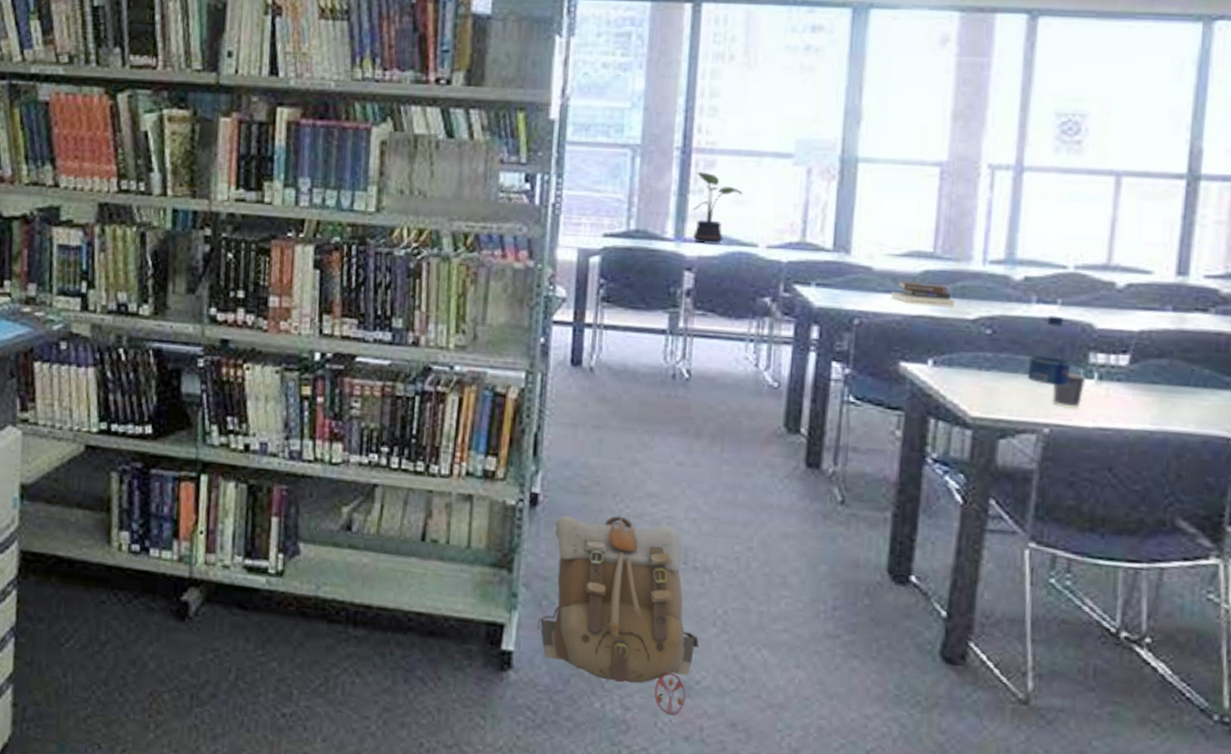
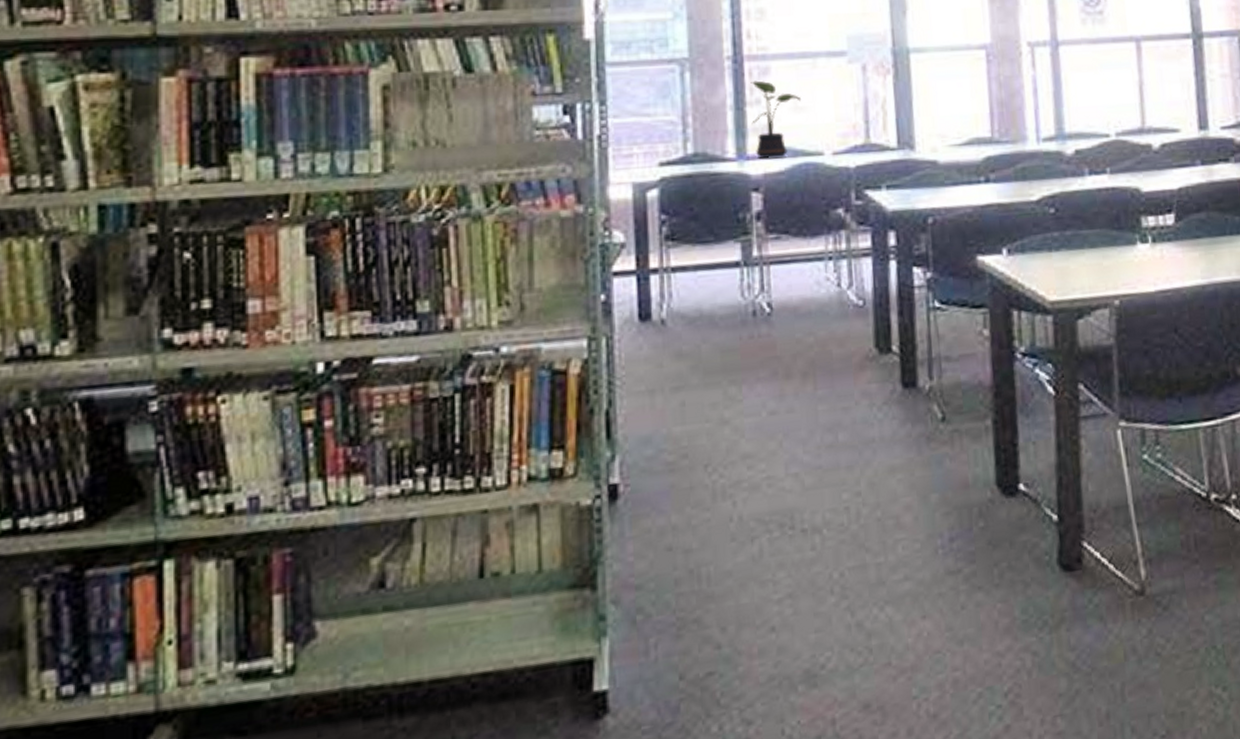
backpack: present [537,515,700,716] -> none [633,488,820,716]
books: present [890,281,956,308] -> none [958,168,1019,195]
water bottle: present [1027,316,1072,387] -> none [1091,185,1129,256]
mug: present [1052,371,1086,410] -> none [1115,238,1143,277]

